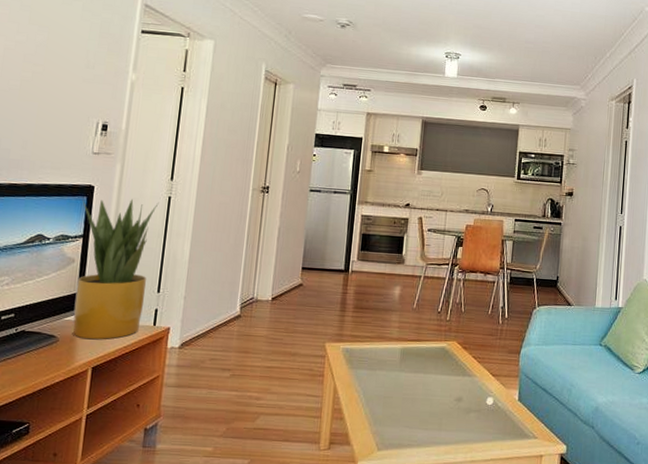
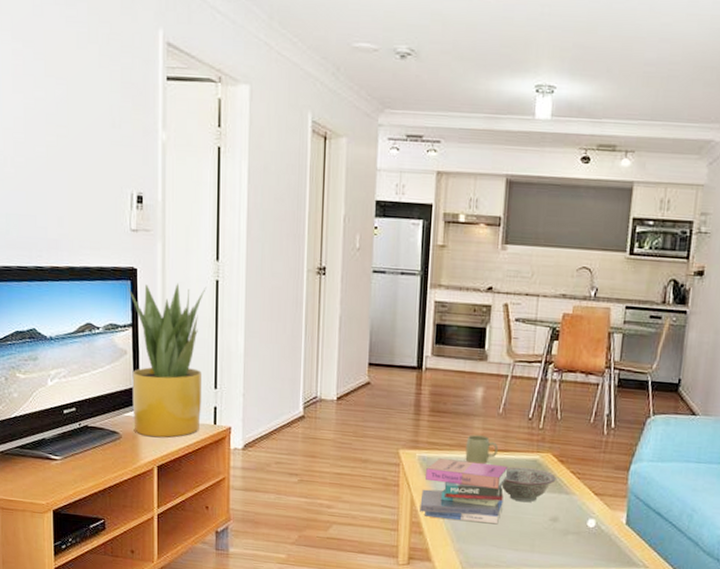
books: none [341,349,420,407] -> present [420,458,509,525]
mug: none [383,327,413,353] -> present [465,435,499,464]
decorative bowl: none [414,354,461,386] -> present [501,466,556,503]

